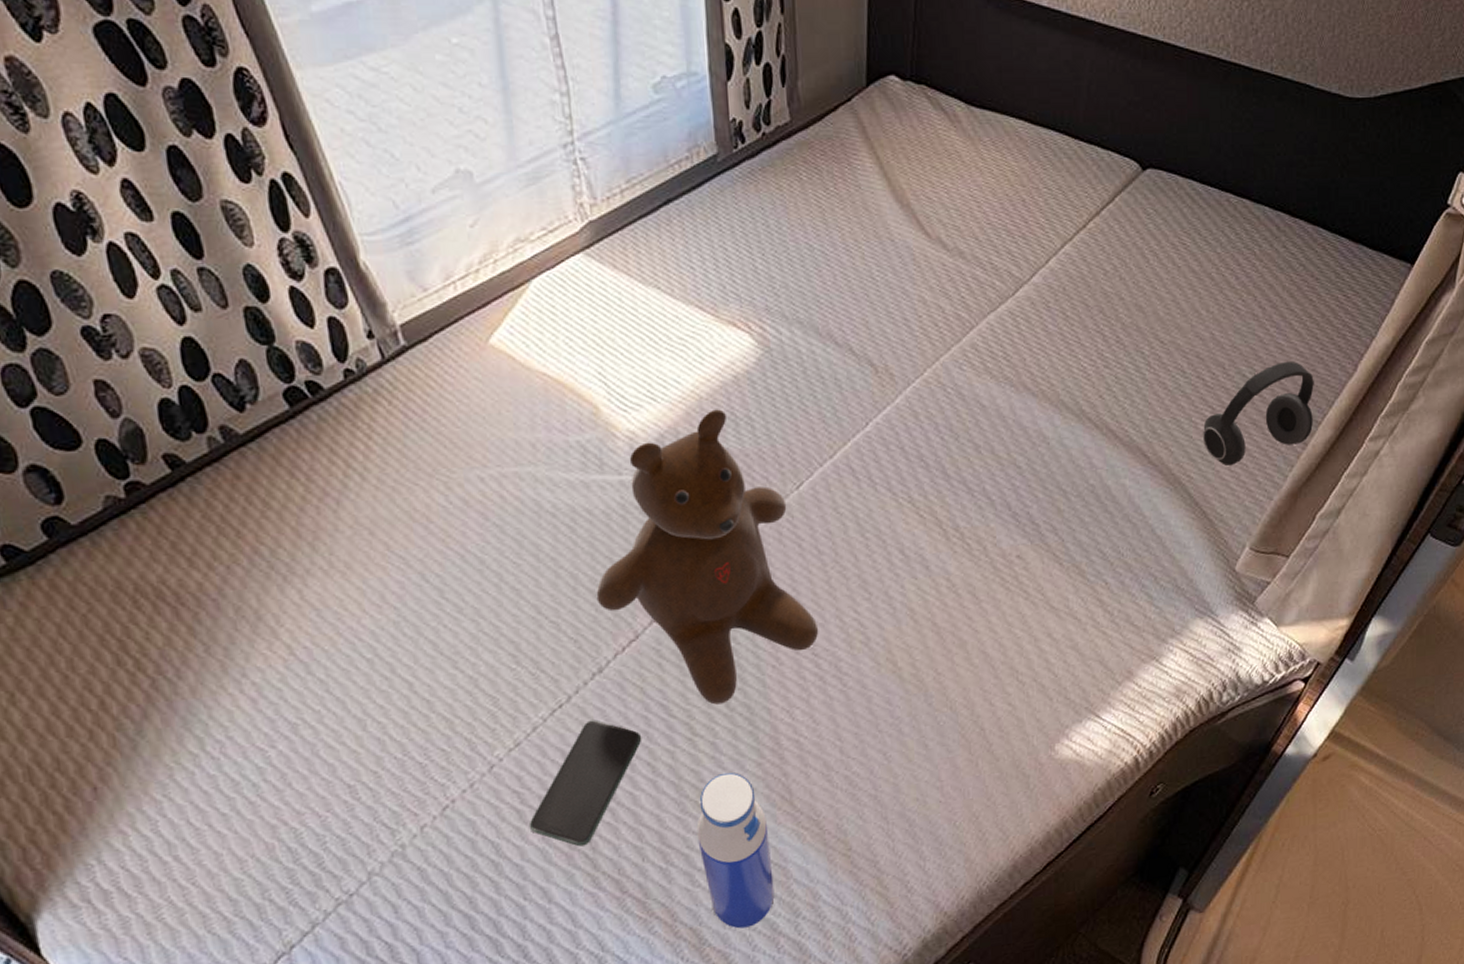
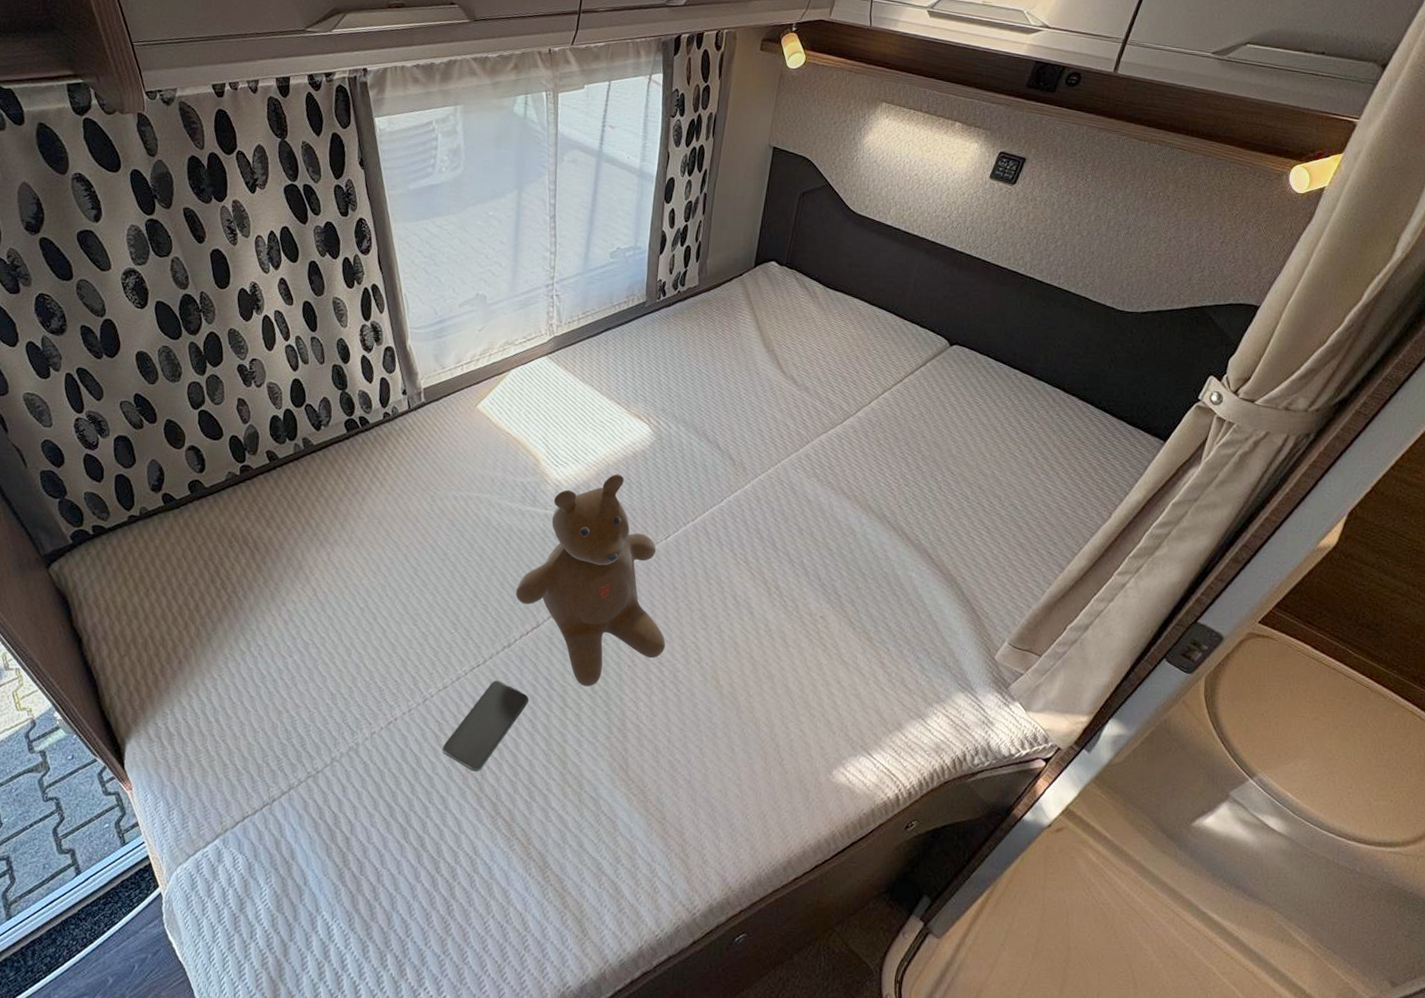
water bottle: present [696,772,775,929] -> none [555,739,607,862]
headphones: present [1202,361,1314,467] -> none [977,501,1074,576]

